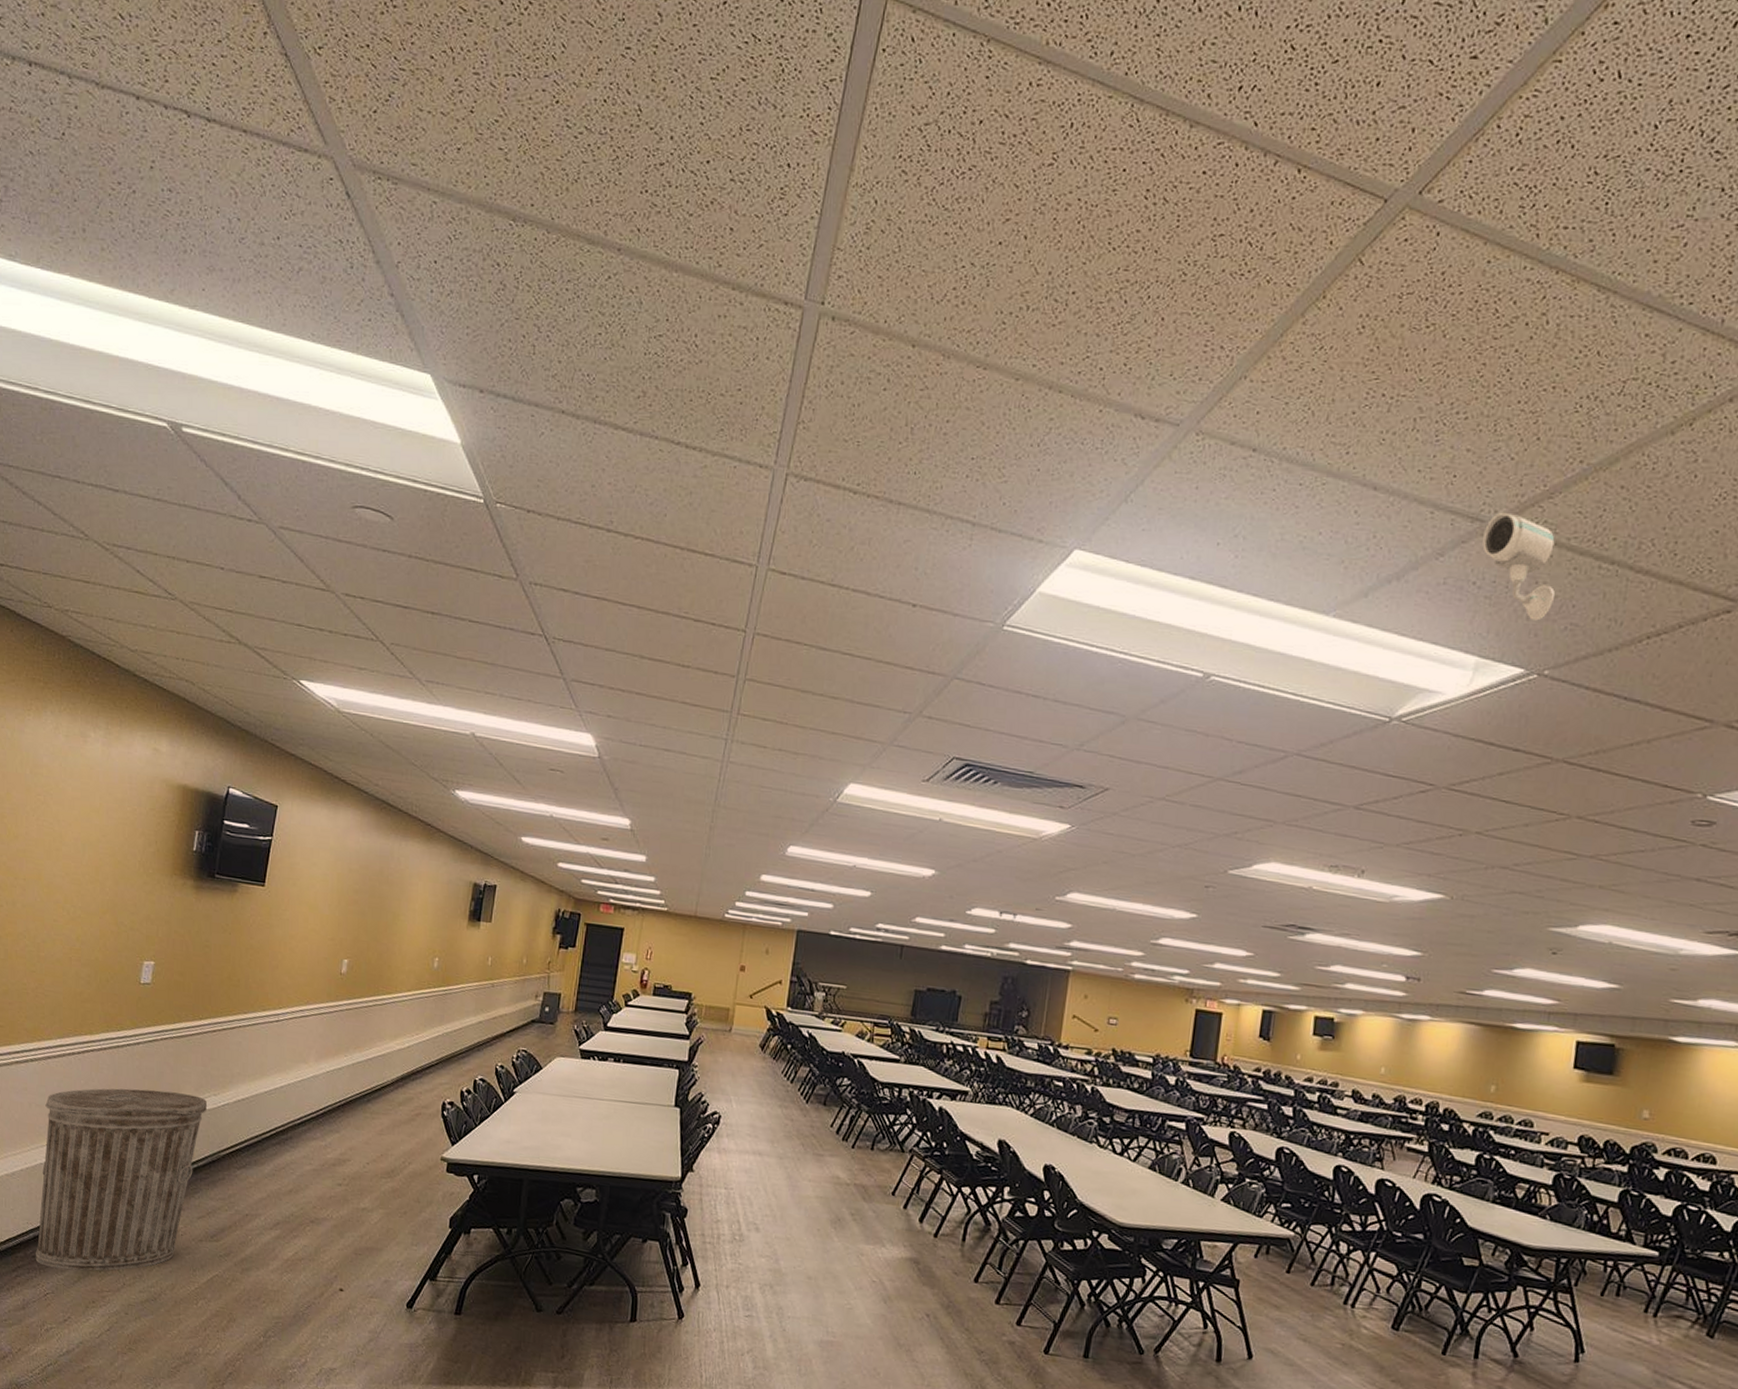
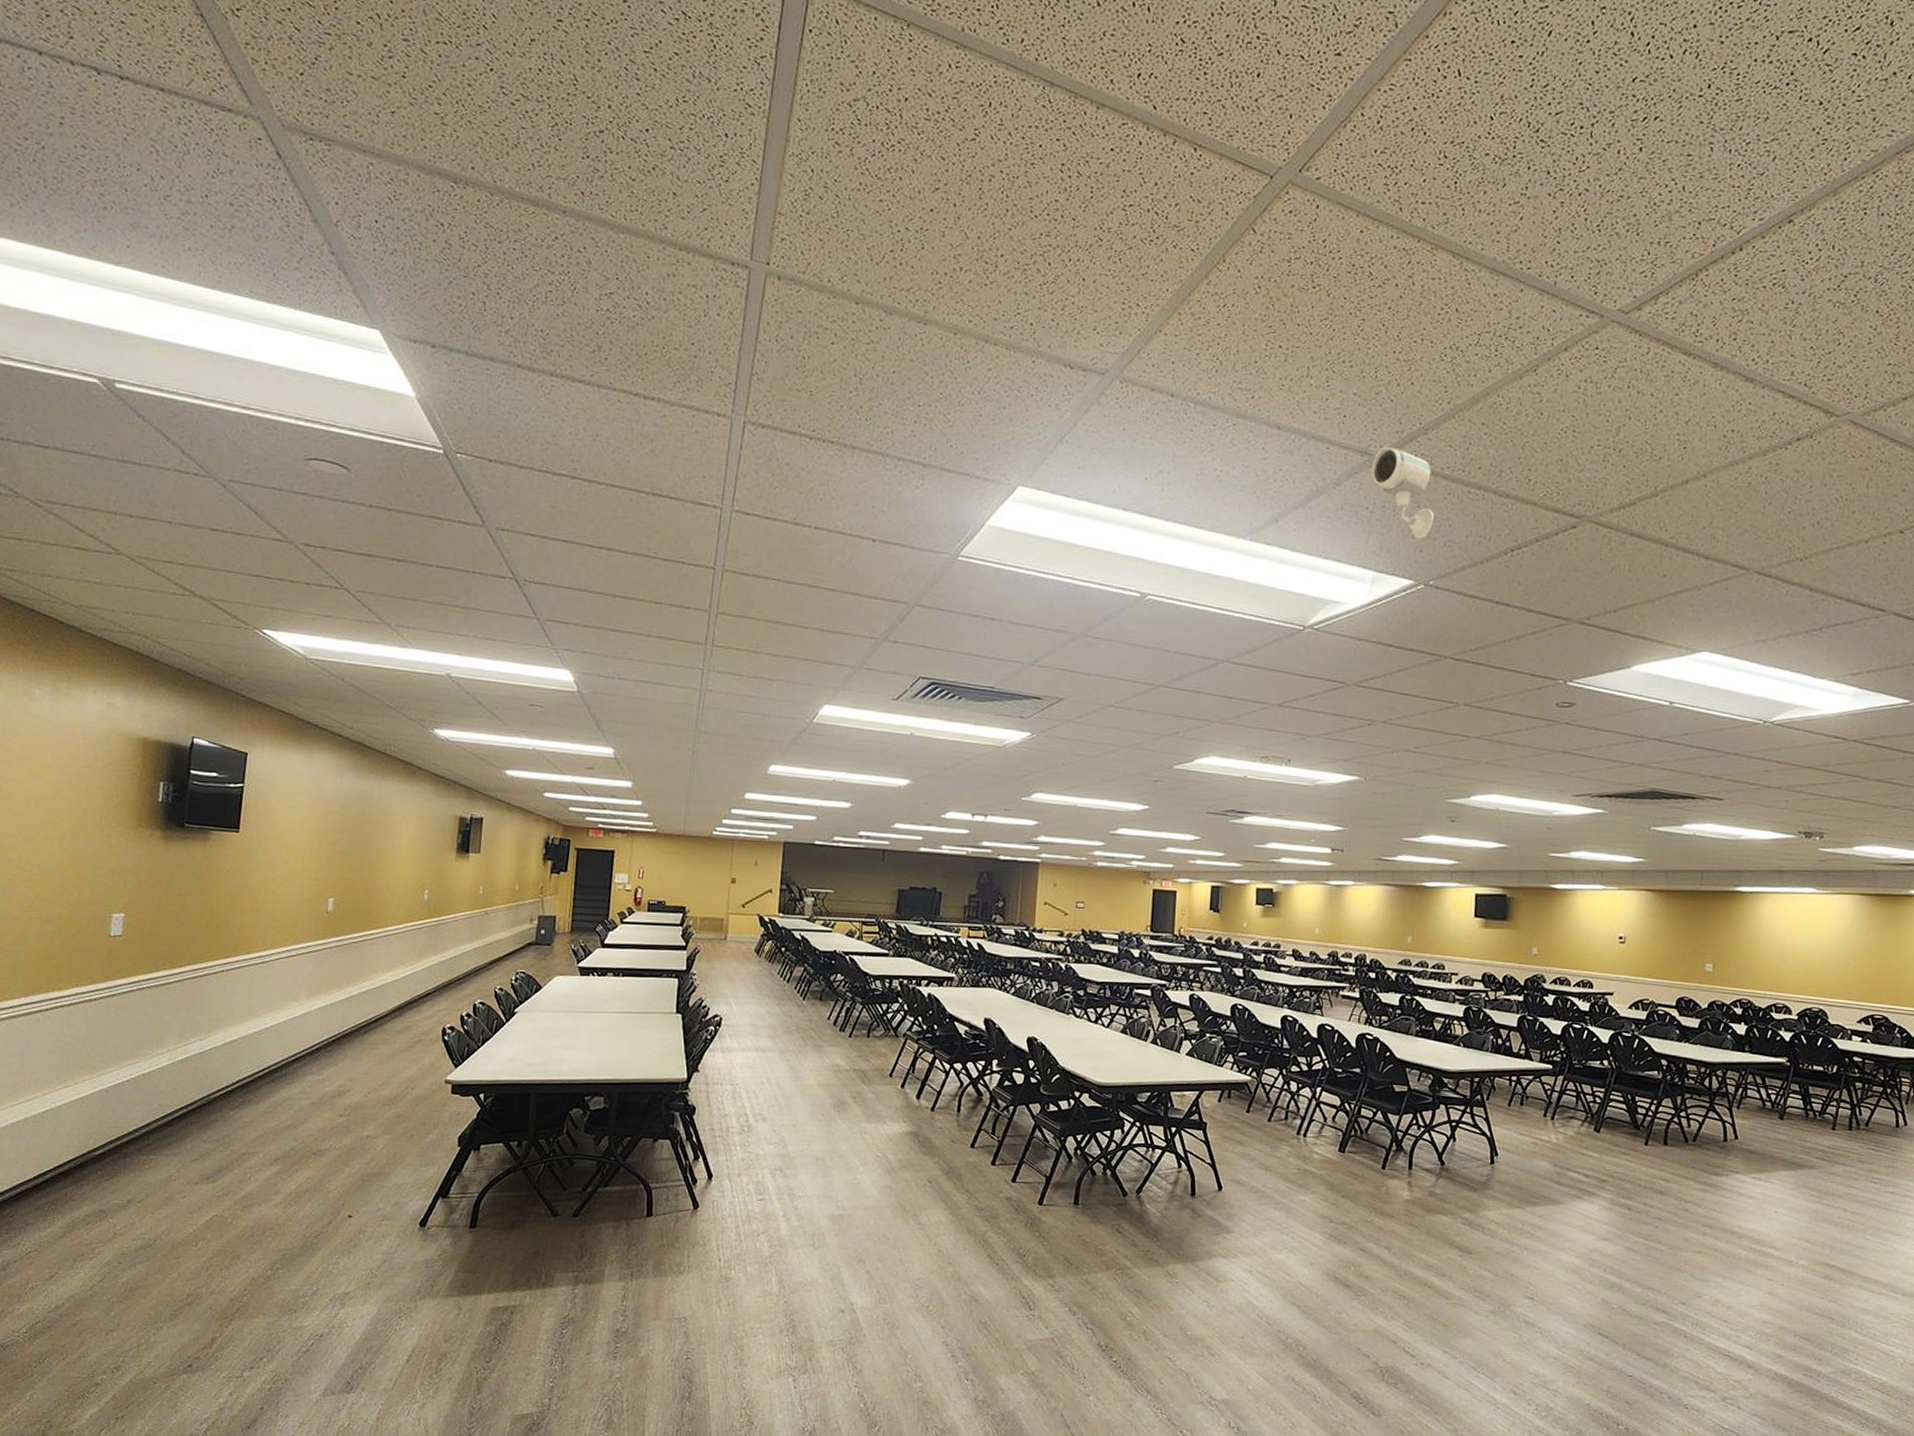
trash can: present [35,1088,208,1271] -> none [13,1040,194,1226]

